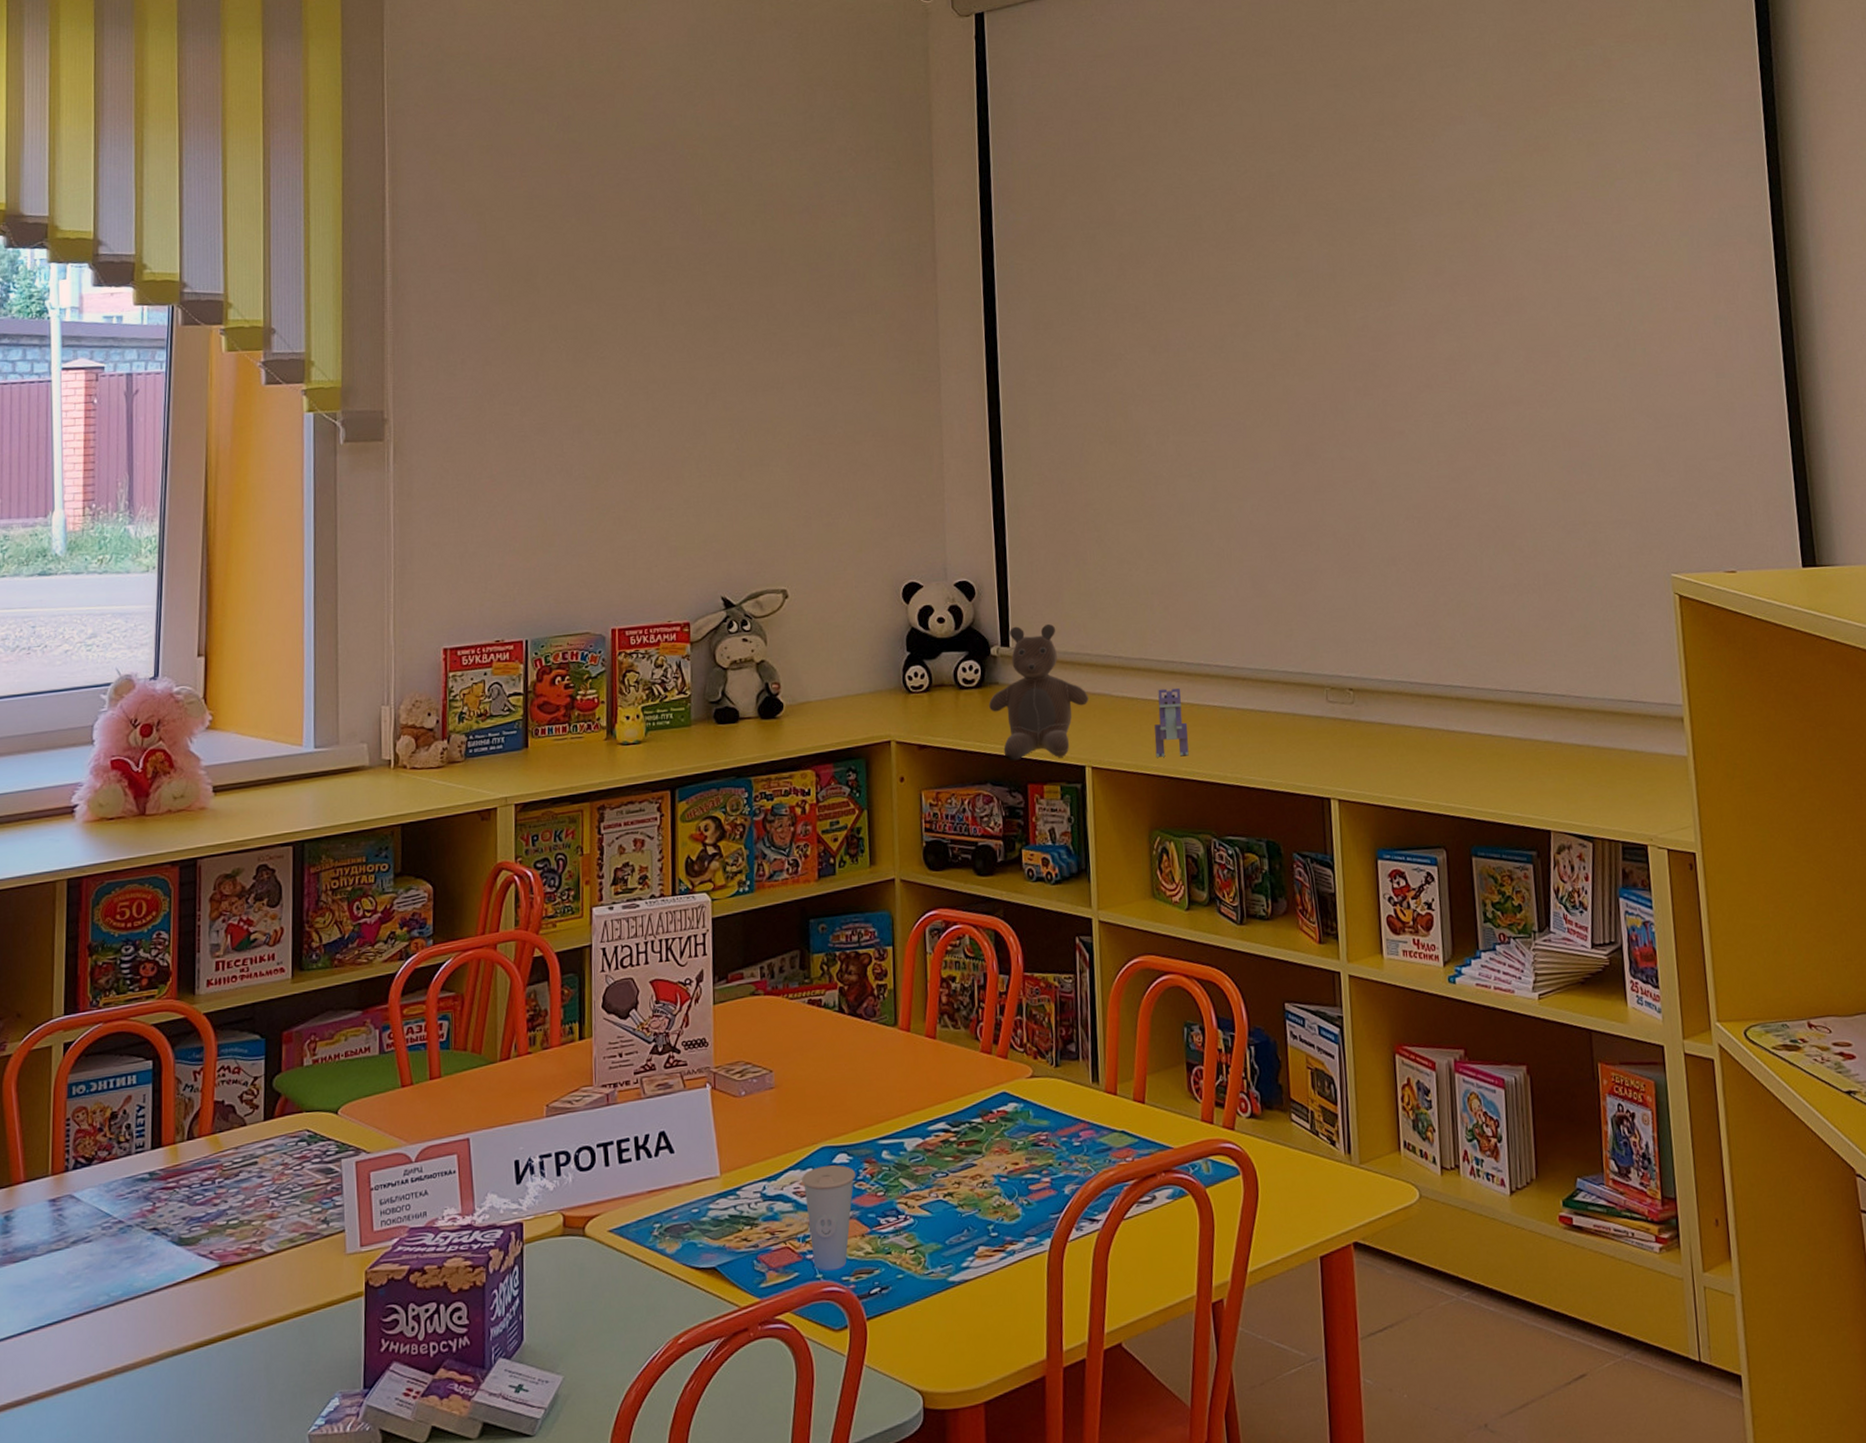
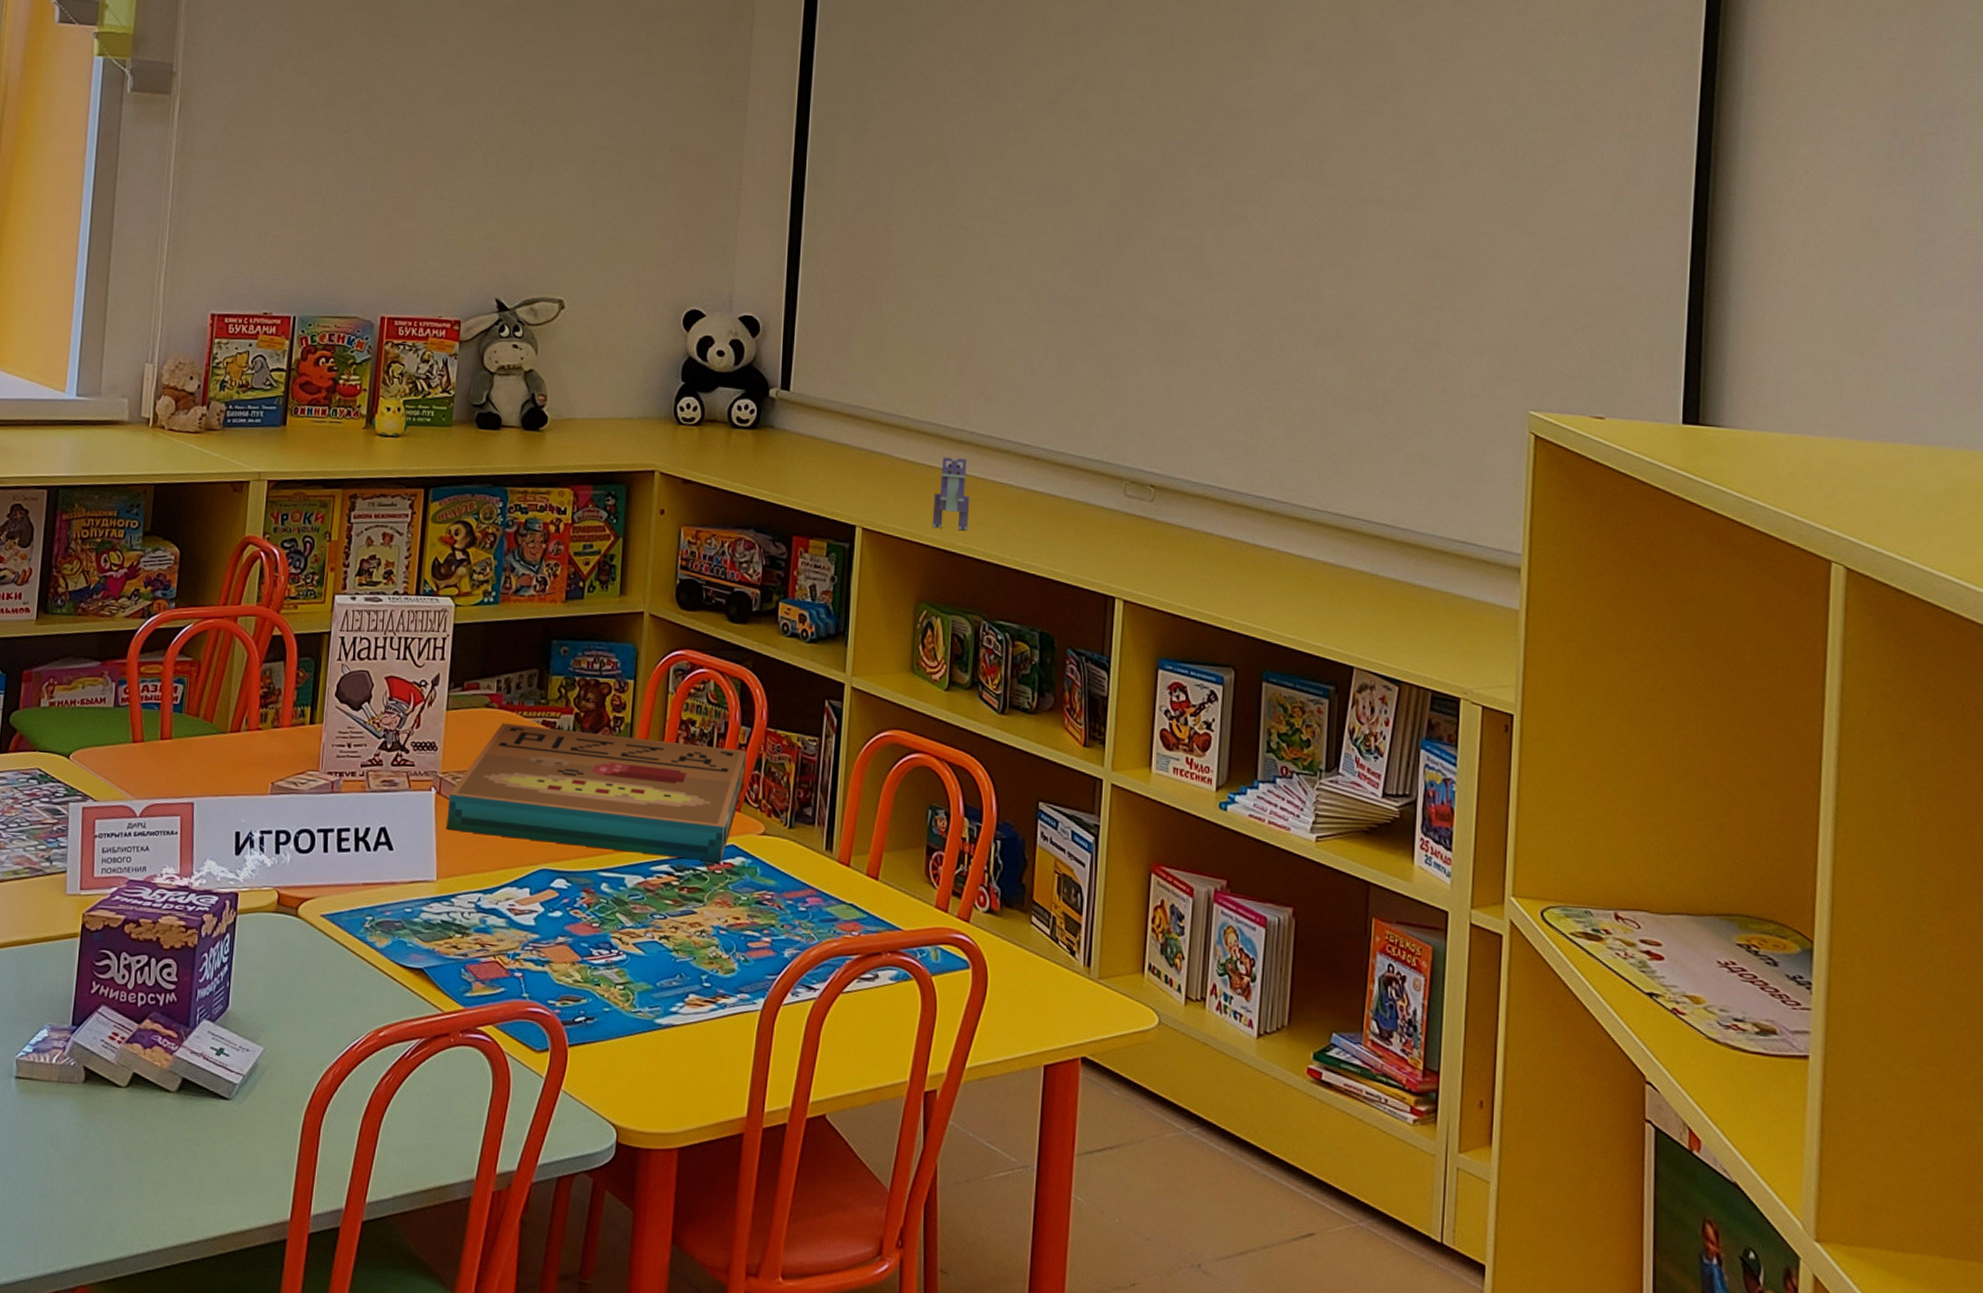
pizza box: none [724,997,1009,1124] -> present [446,723,747,863]
cup: present [802,1165,856,1271] -> none [518,888,573,992]
stuffed animal: present [989,623,1089,761] -> none [761,370,867,513]

